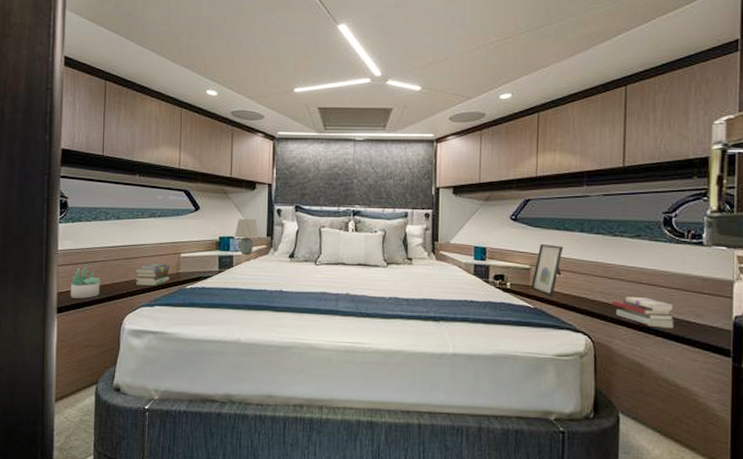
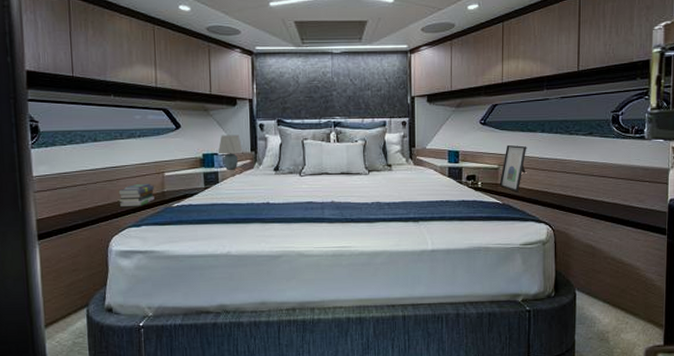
succulent plant: present [70,266,101,299] -> none [50,191,83,224]
books: present [611,297,674,329] -> none [568,188,621,214]

